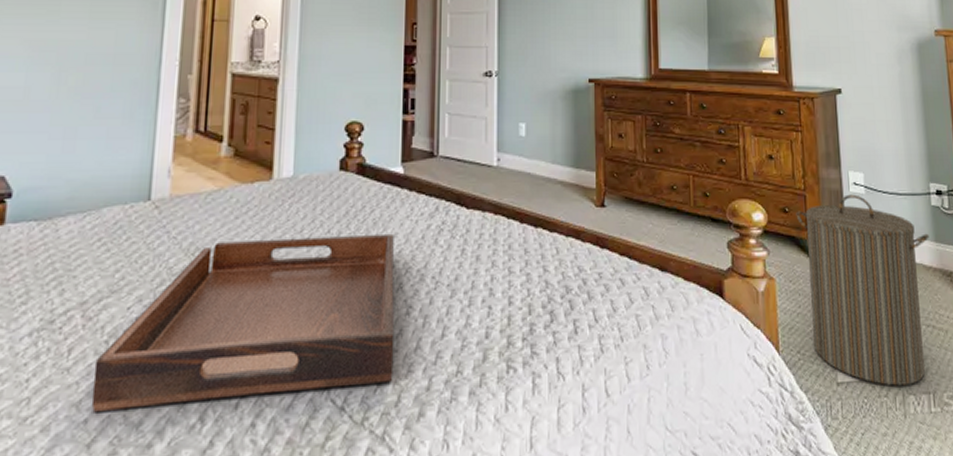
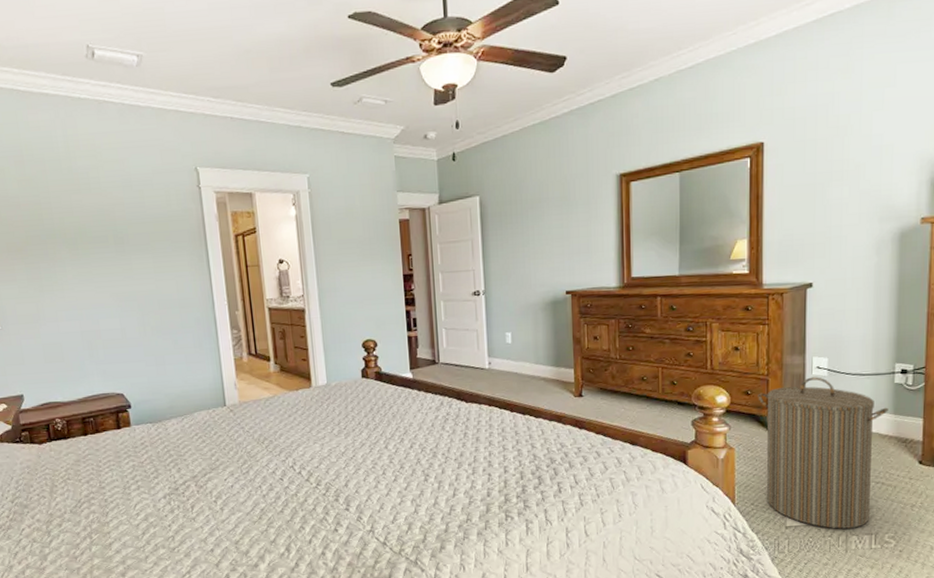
serving tray: present [91,233,395,412] -> none [210,423,419,545]

